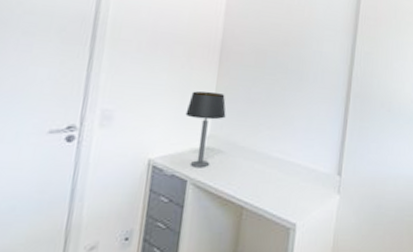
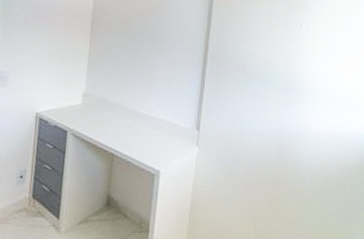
table lamp: present [185,91,226,168] -> none [64,56,98,121]

